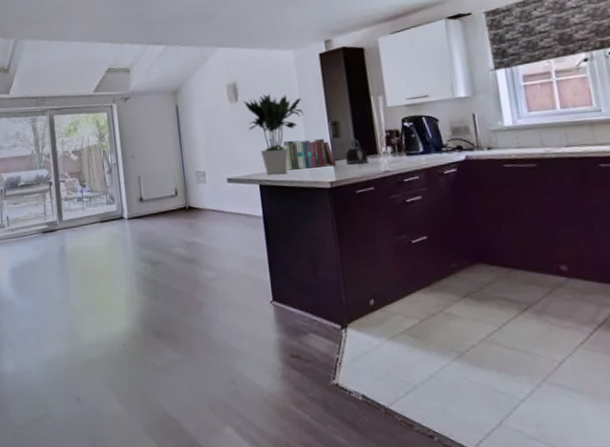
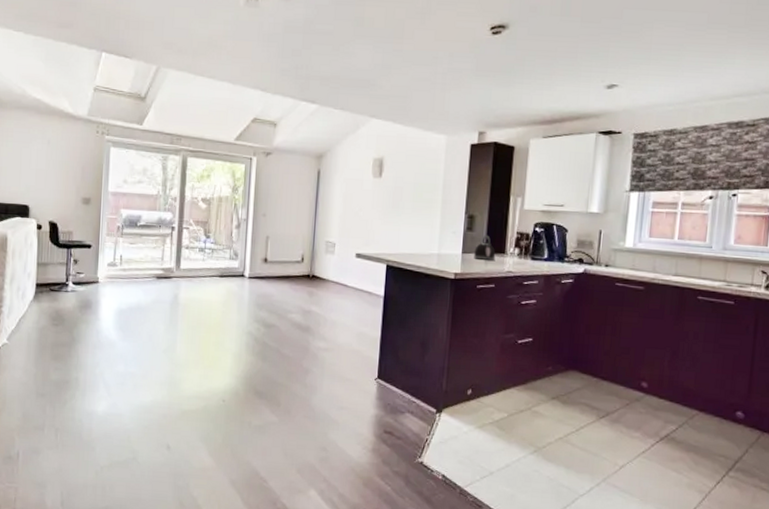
potted plant: present [244,94,303,176] -> none [387,176,444,259]
books: present [281,138,336,170] -> none [415,225,464,258]

